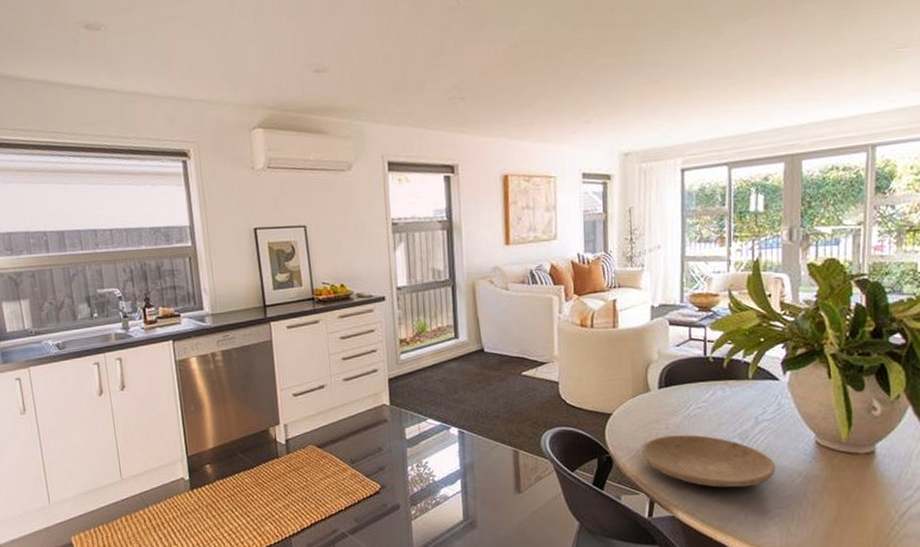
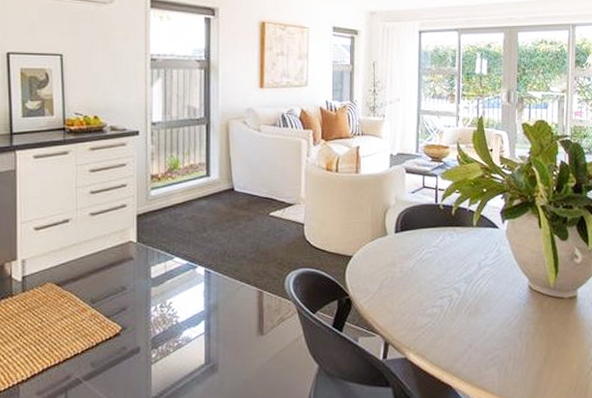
plate: present [641,434,776,488] -> none [378,278,496,330]

